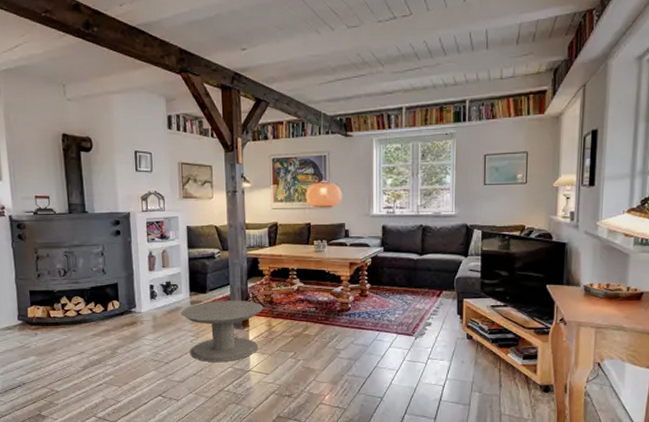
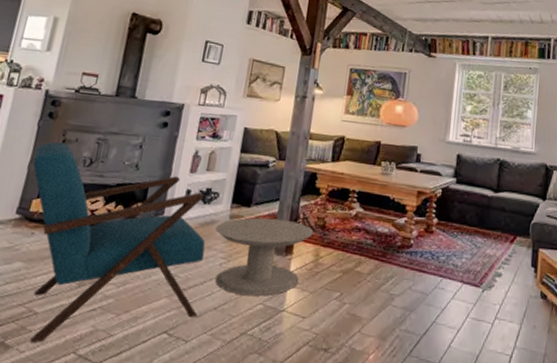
armchair: none [17,259,182,413] -> present [30,141,206,344]

